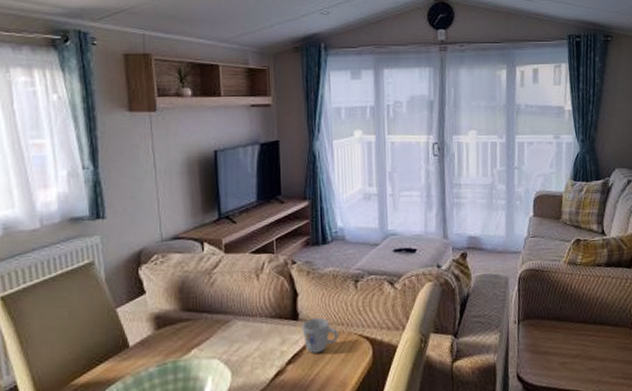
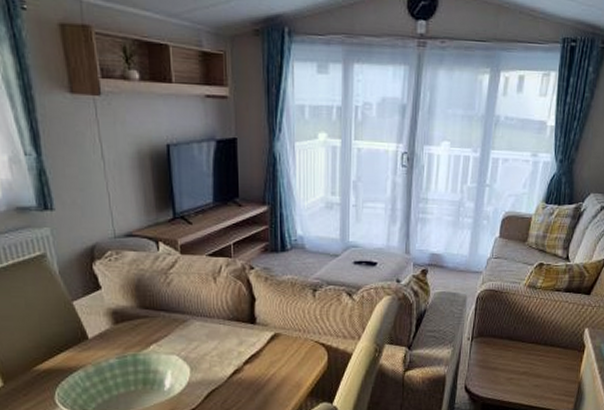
mug: present [302,317,339,353] -> none [259,322,295,356]

